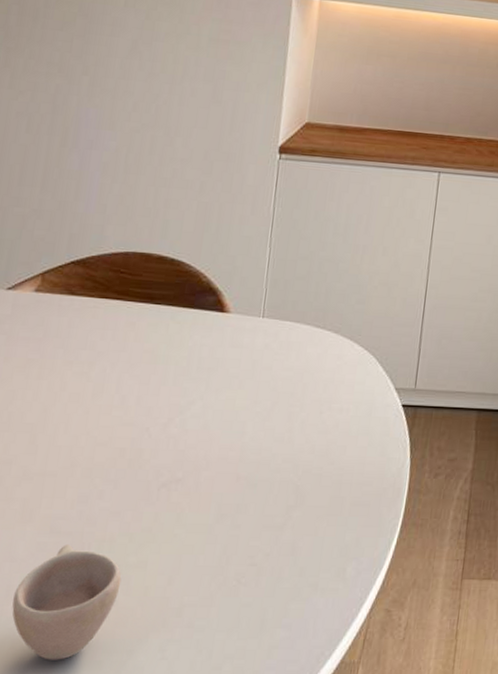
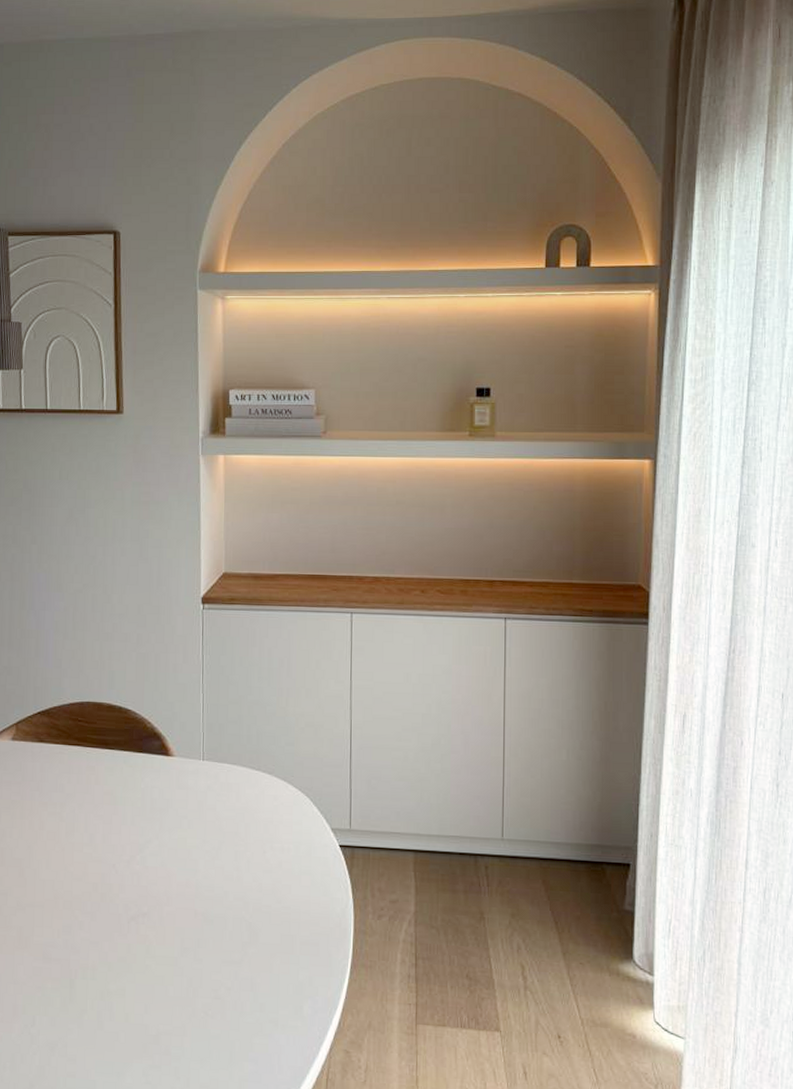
cup: present [12,545,122,660] -> none [19,970,105,1077]

